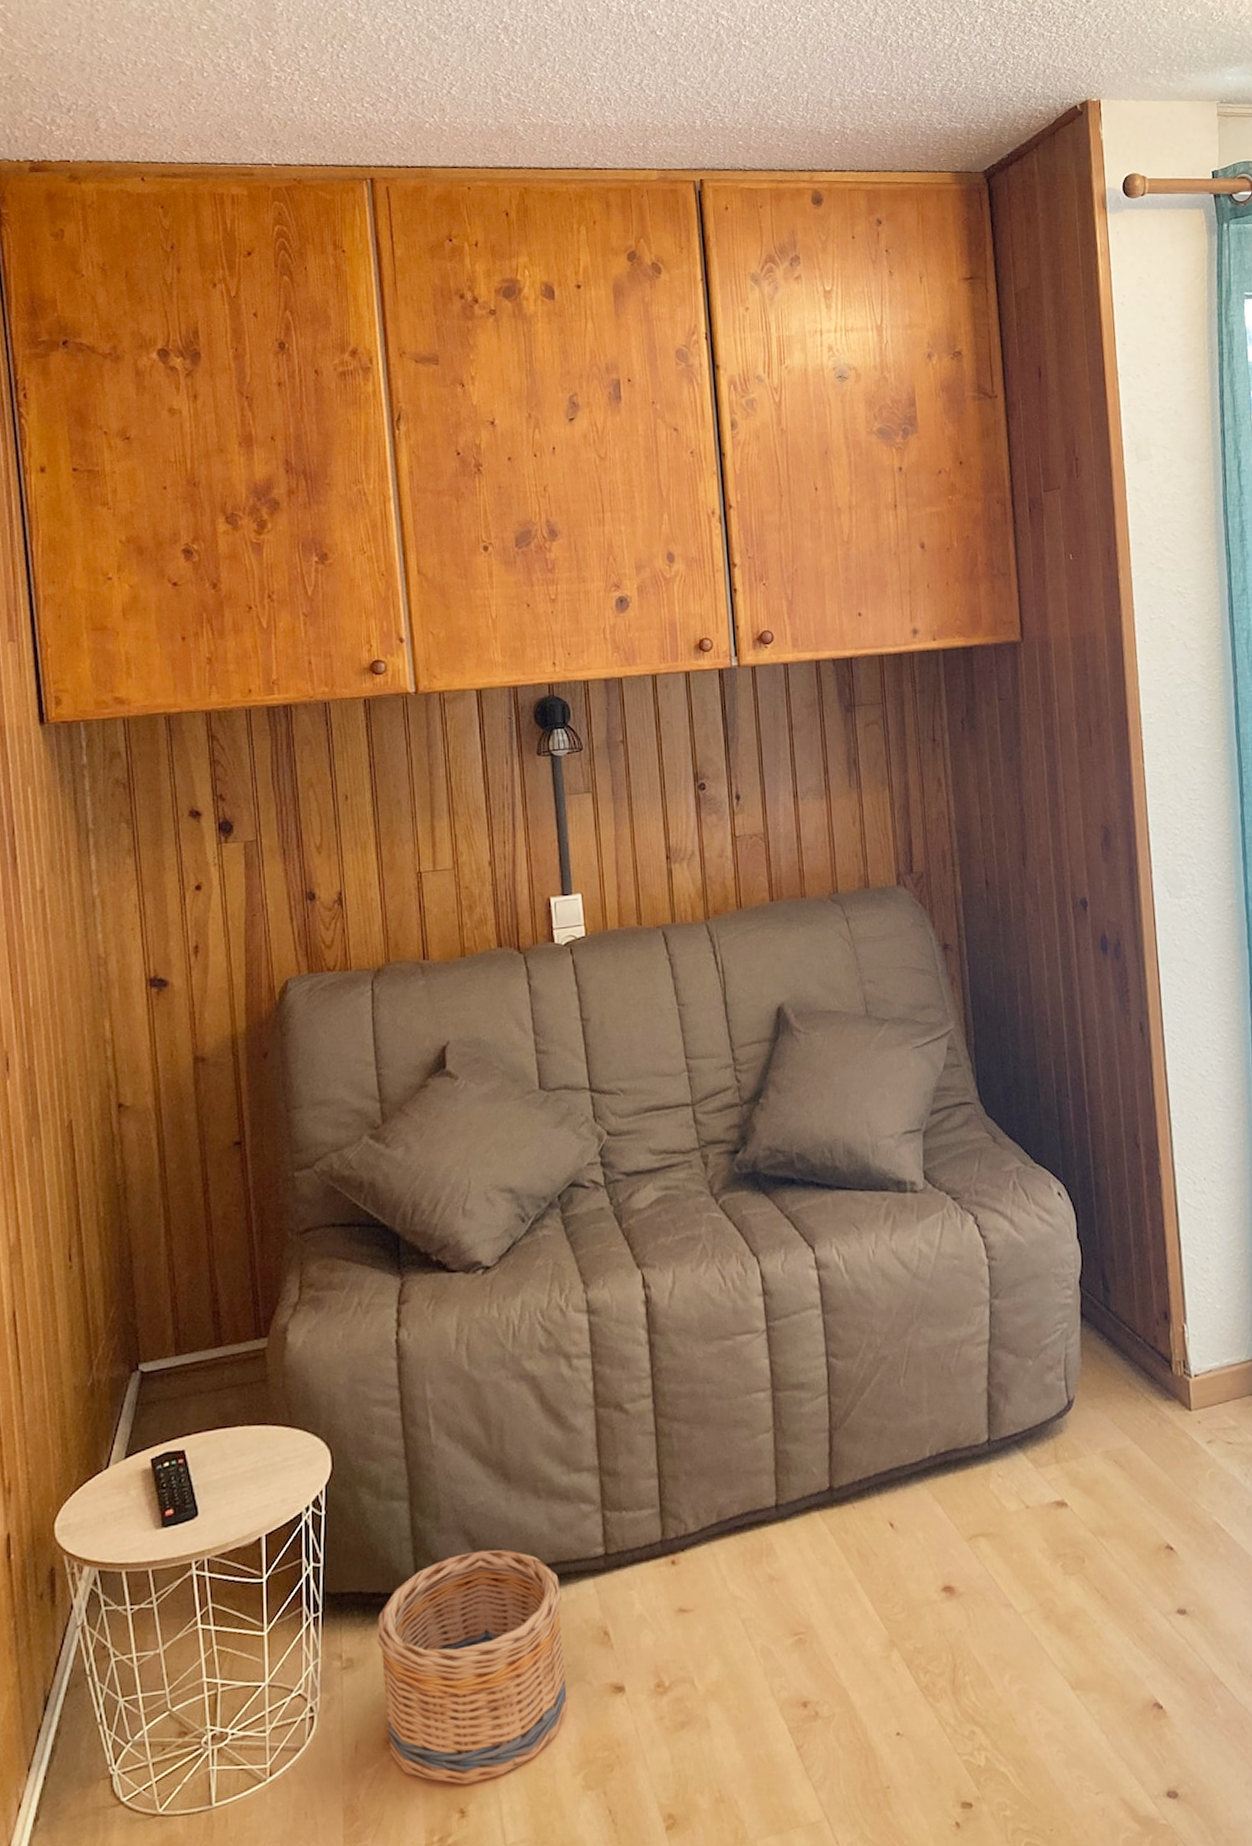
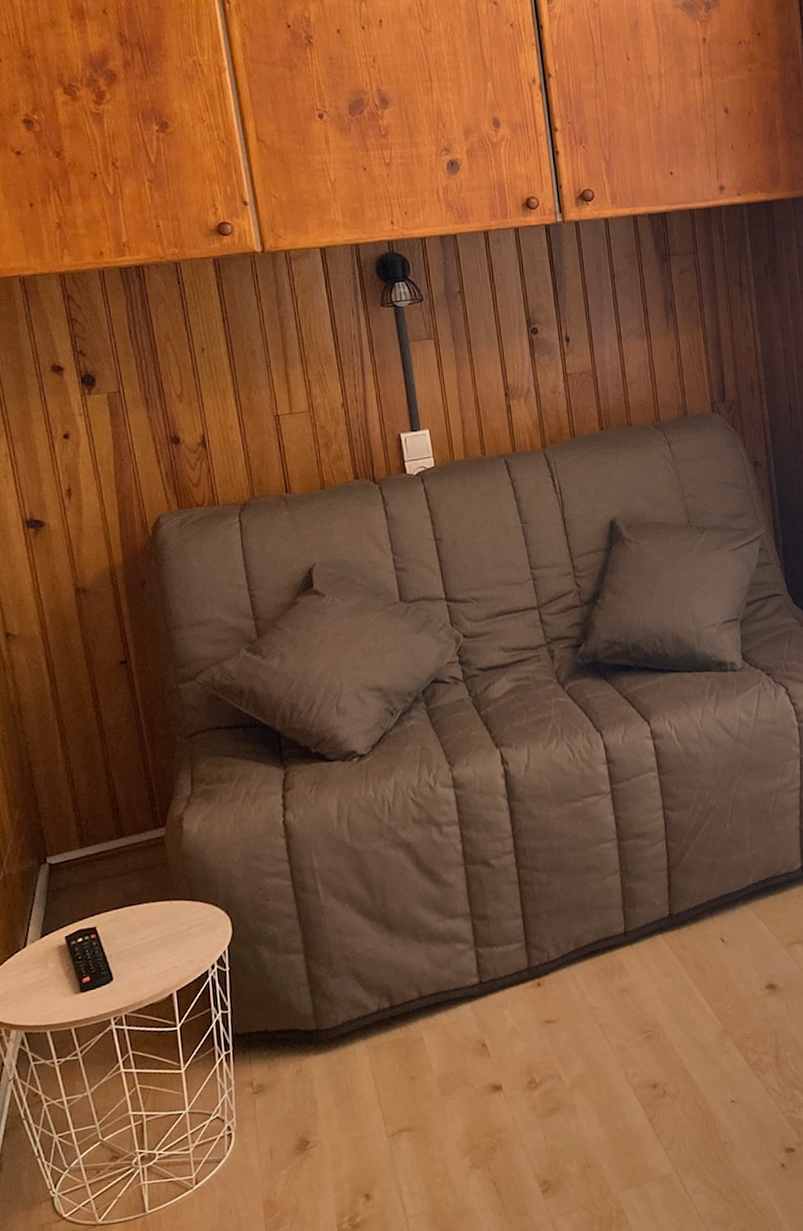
basket: present [377,1549,568,1785] -> none [282,985,454,1175]

